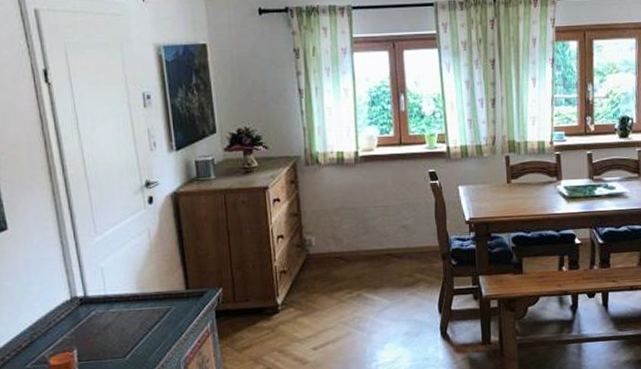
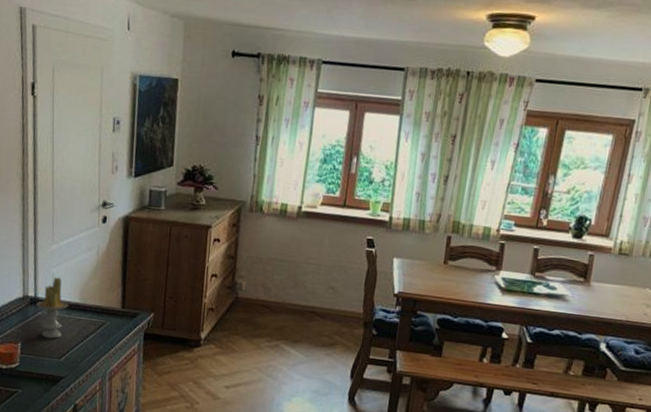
candle: none [87,270,126,338] -> present [36,277,69,339]

